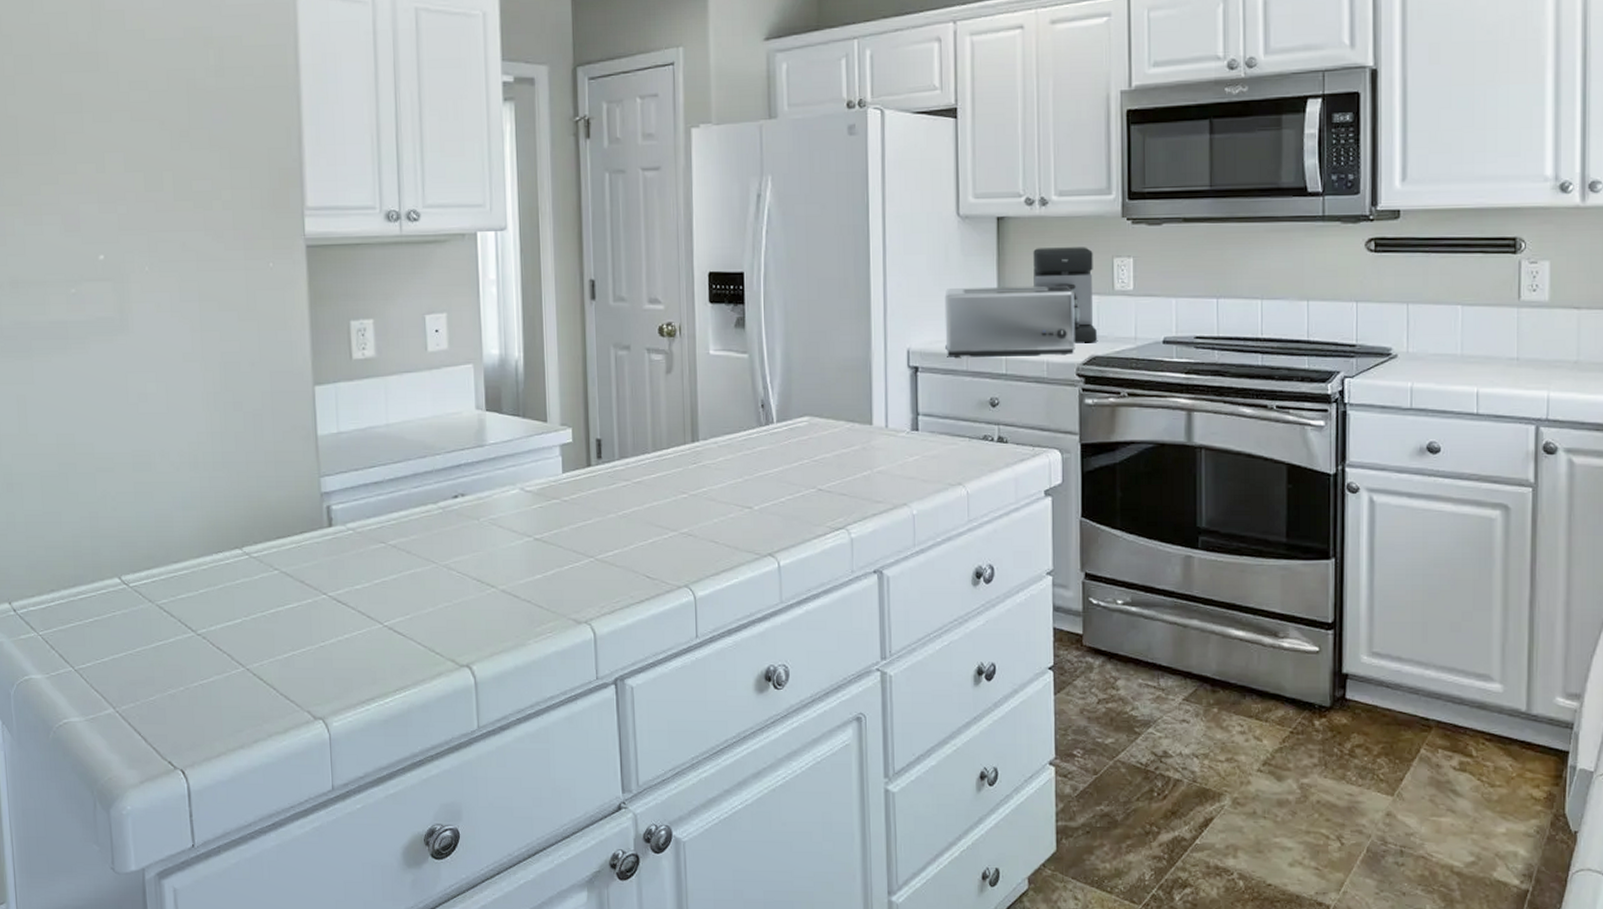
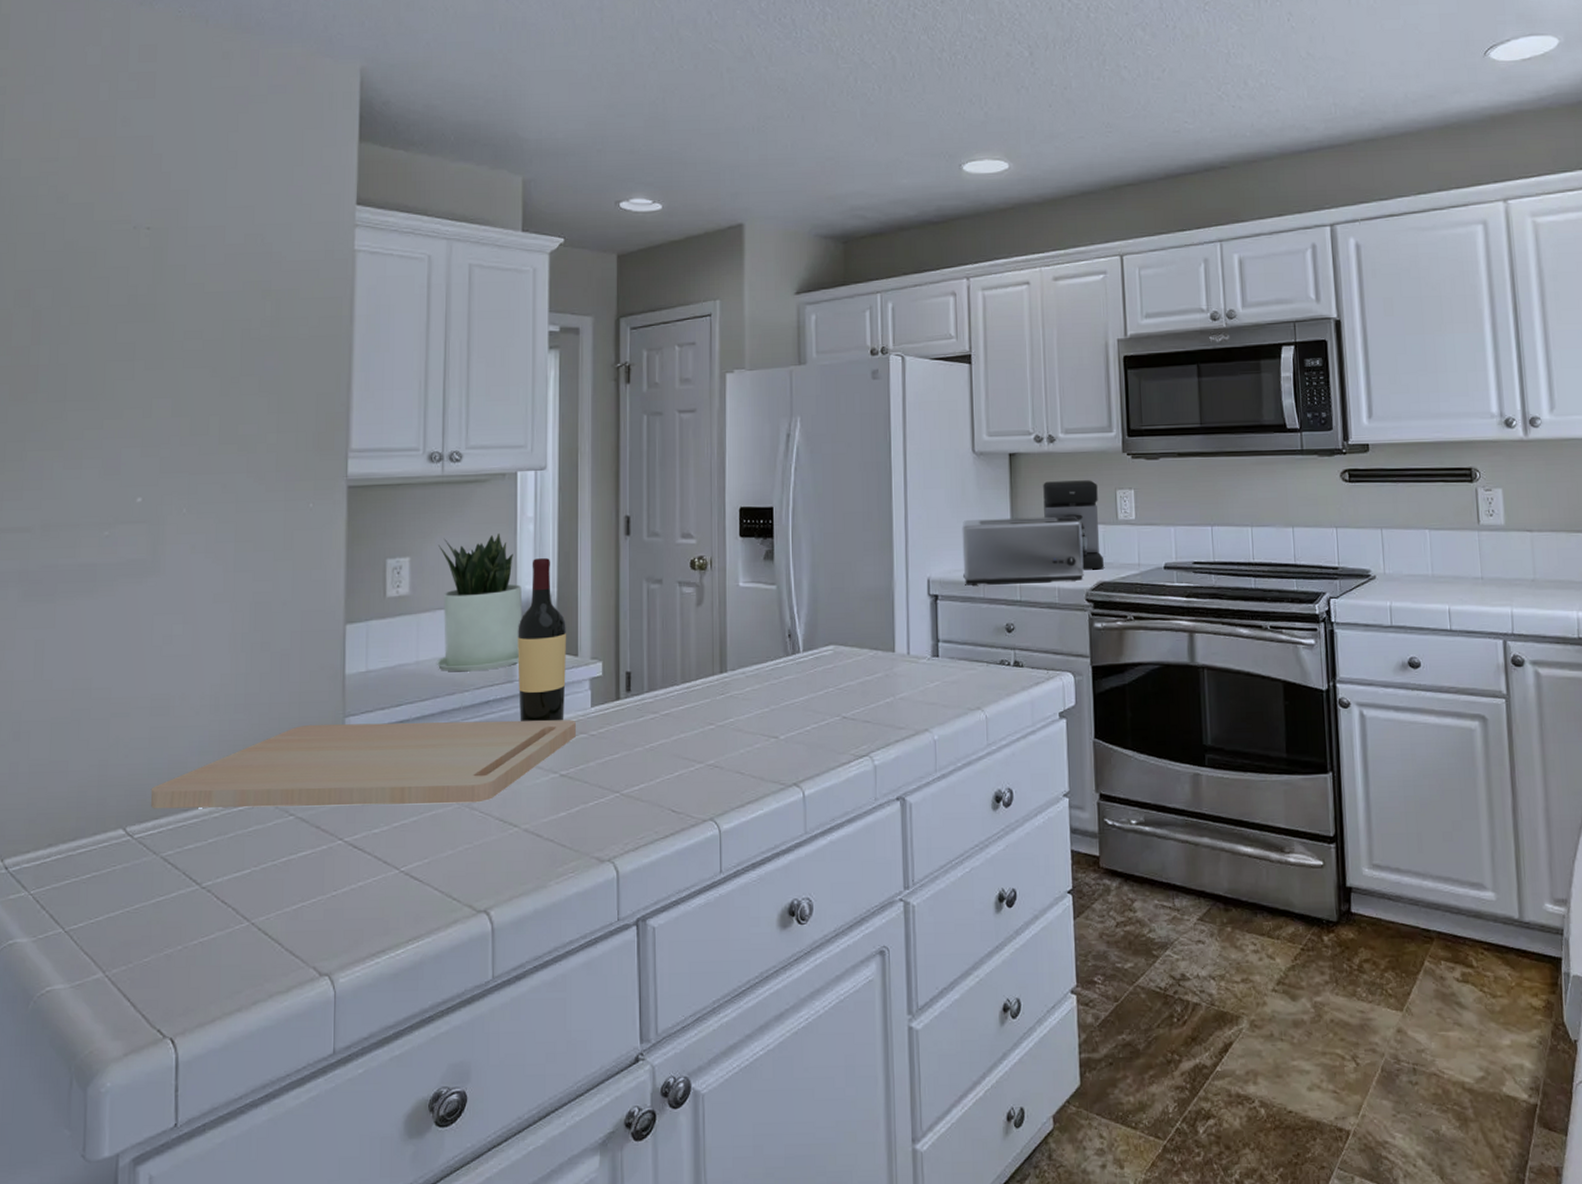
cutting board: none [141,483,548,563] -> present [150,719,576,809]
planter: none [401,295,490,436] -> present [436,532,523,672]
wine bottle: none [485,322,536,486] -> present [517,558,567,722]

